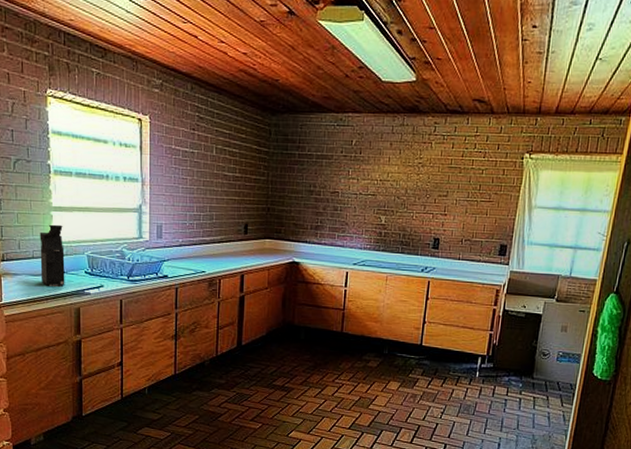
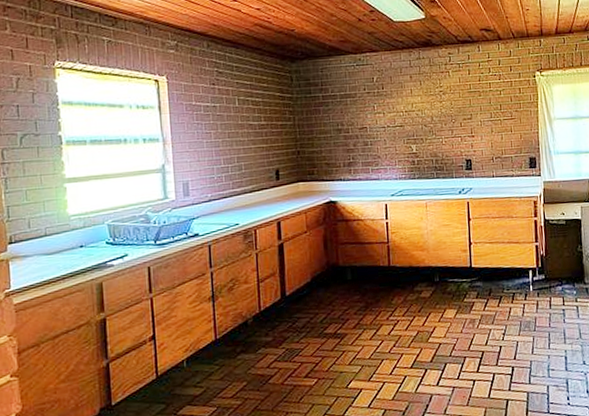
coffee maker: present [40,224,65,287] -> none [52,196,84,264]

